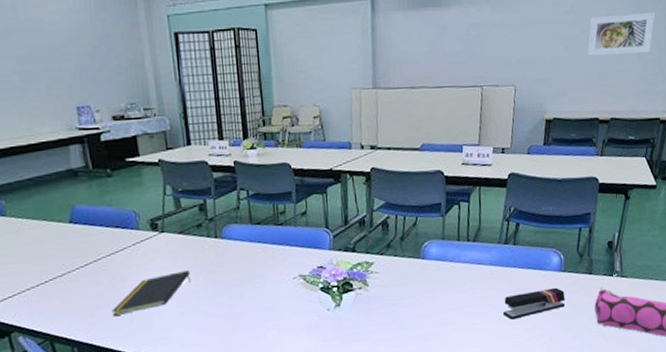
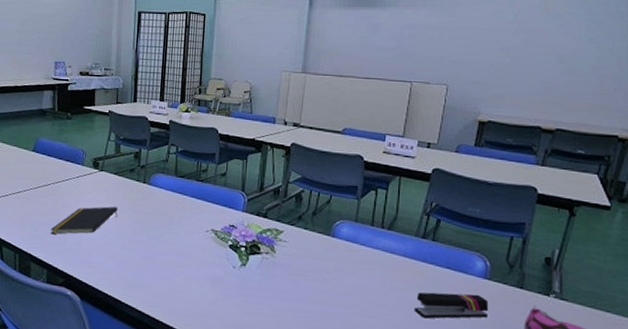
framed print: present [587,12,656,56] -> none [531,27,617,68]

